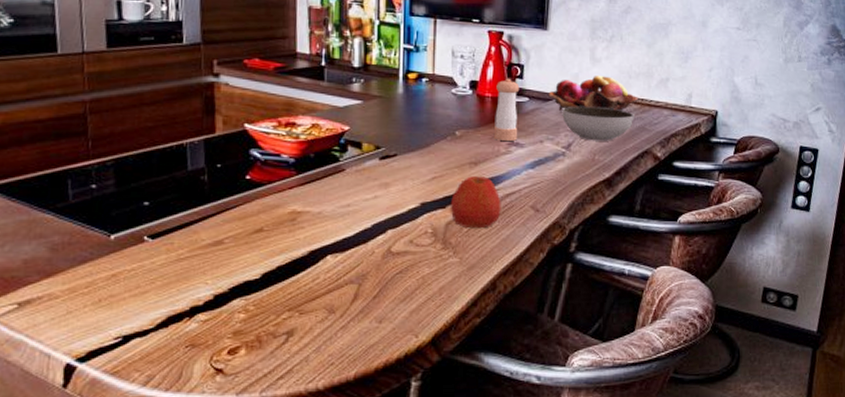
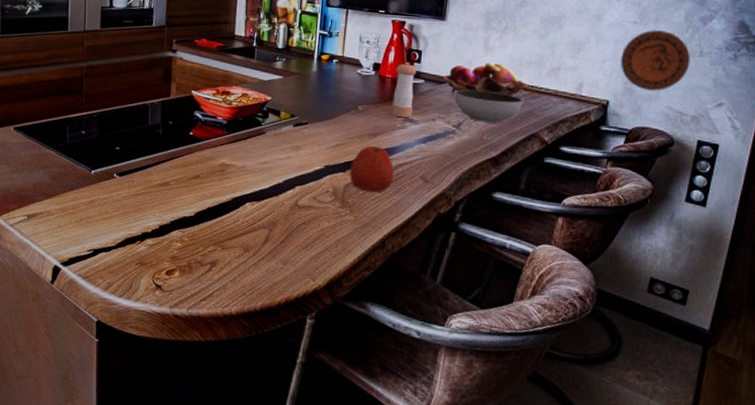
decorative plate: none [727,36,790,100] -> present [621,30,690,92]

